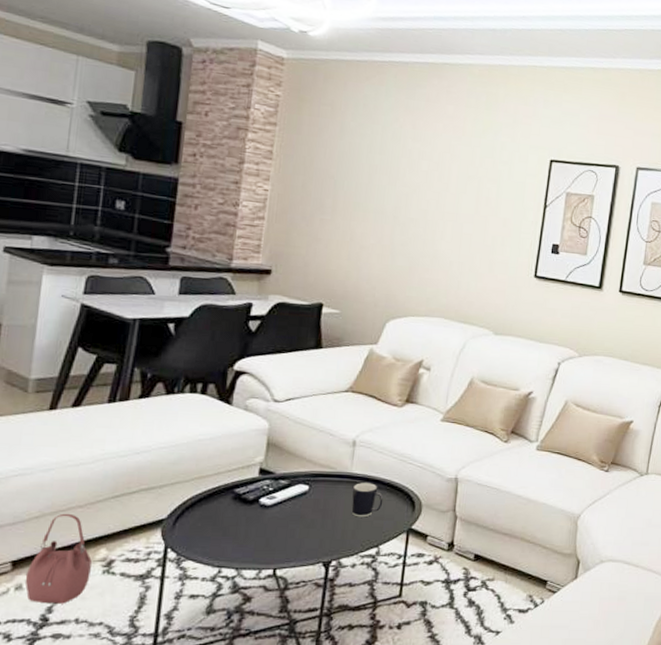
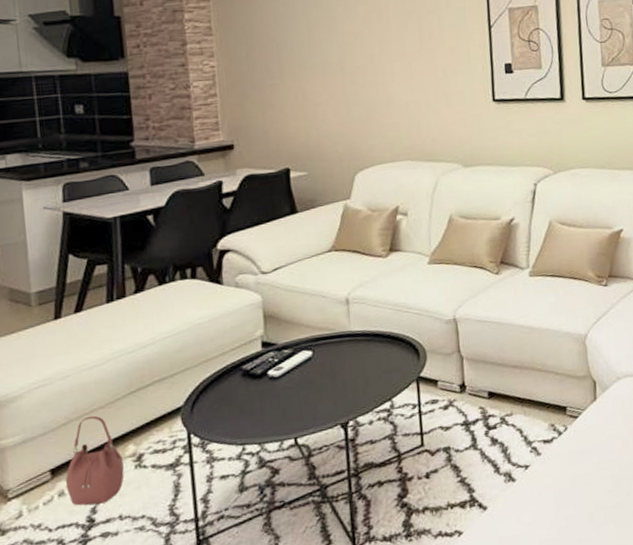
mug: present [351,483,383,518] -> none [354,337,387,374]

